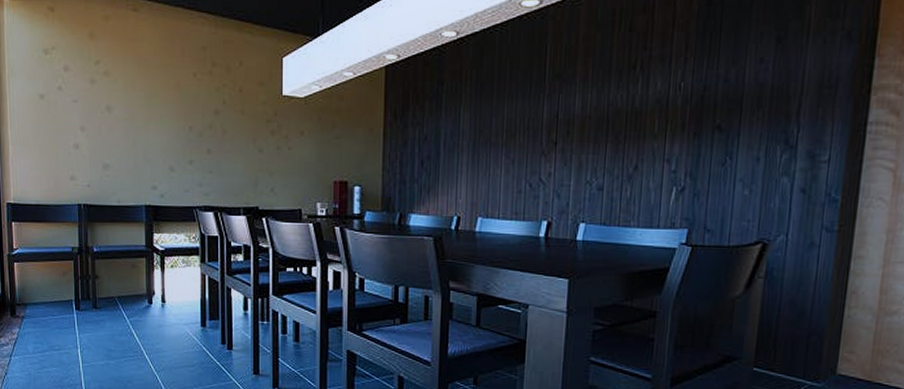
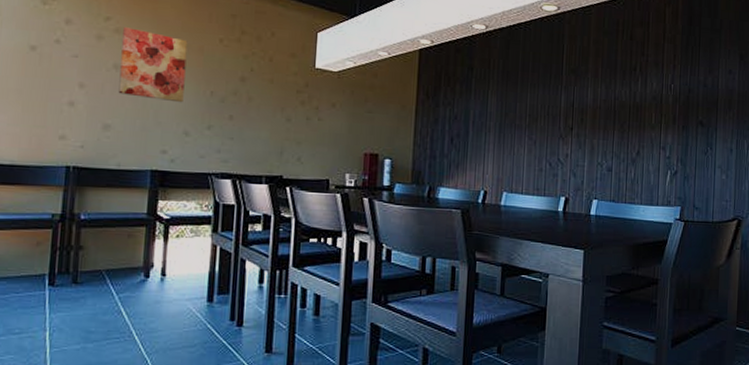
wall art: none [111,69,167,140] -> present [118,27,188,103]

